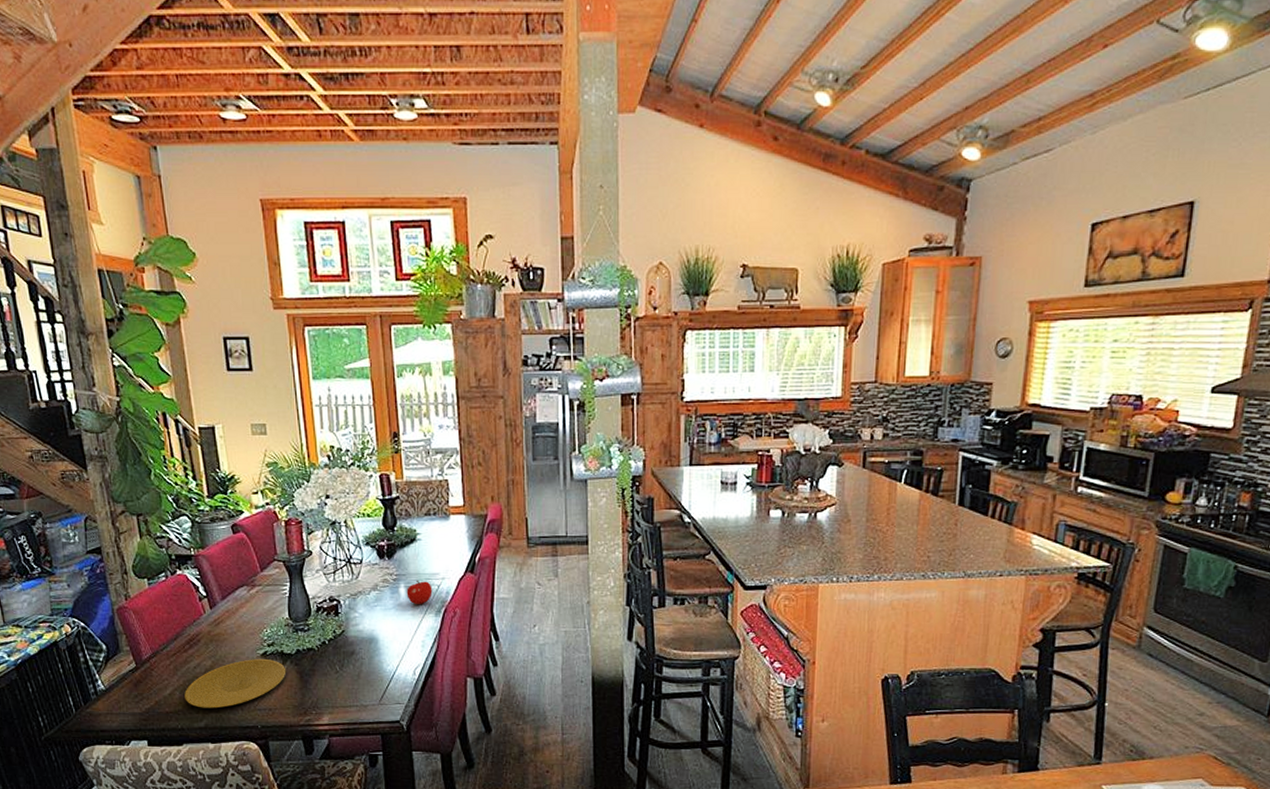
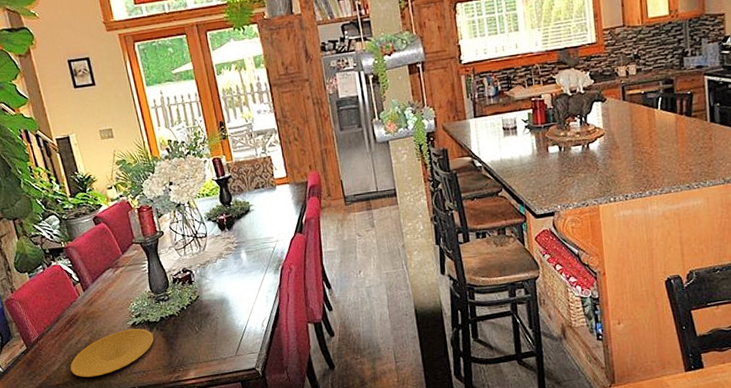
fruit: present [406,580,433,605] -> none [247,245,270,267]

